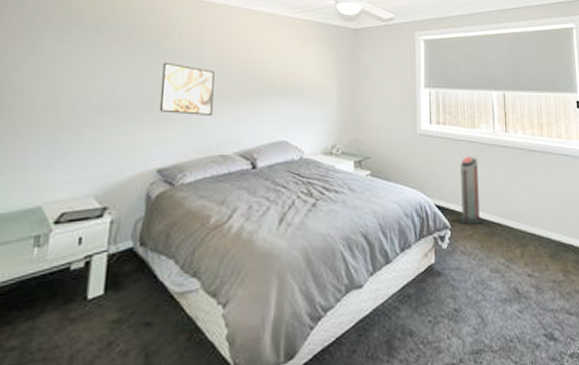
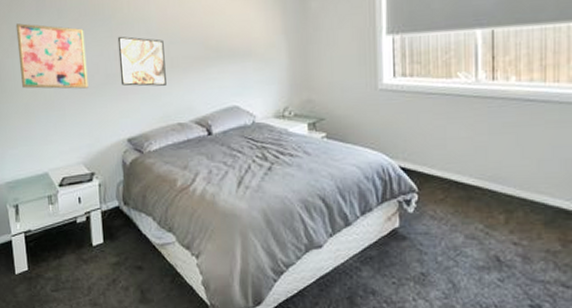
wall art: none [29,35,124,112] -> present [15,23,89,89]
air purifier: present [458,157,484,226] -> none [427,112,459,189]

